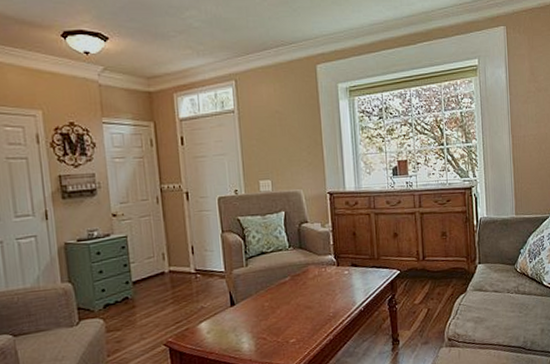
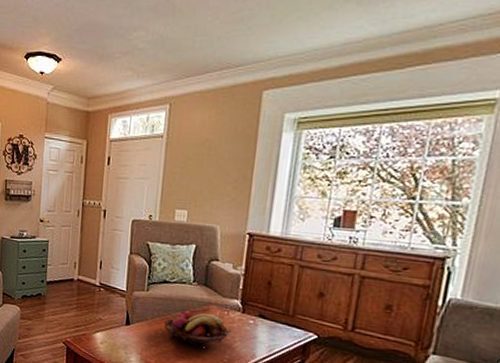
fruit basket: none [269,274,331,309] -> present [164,311,232,346]

